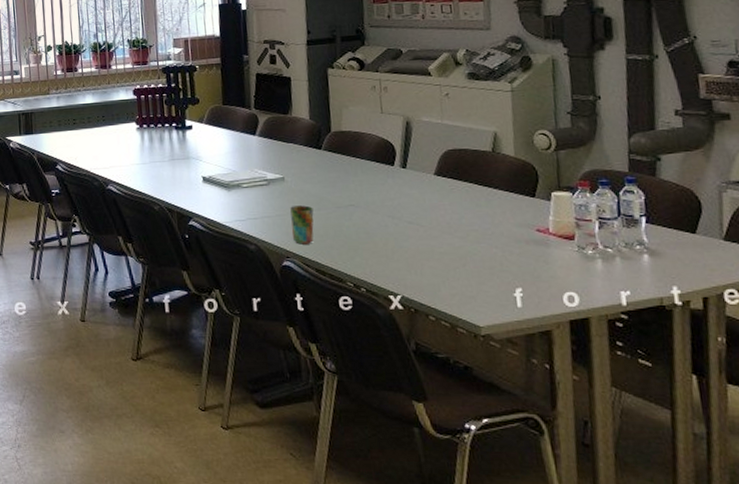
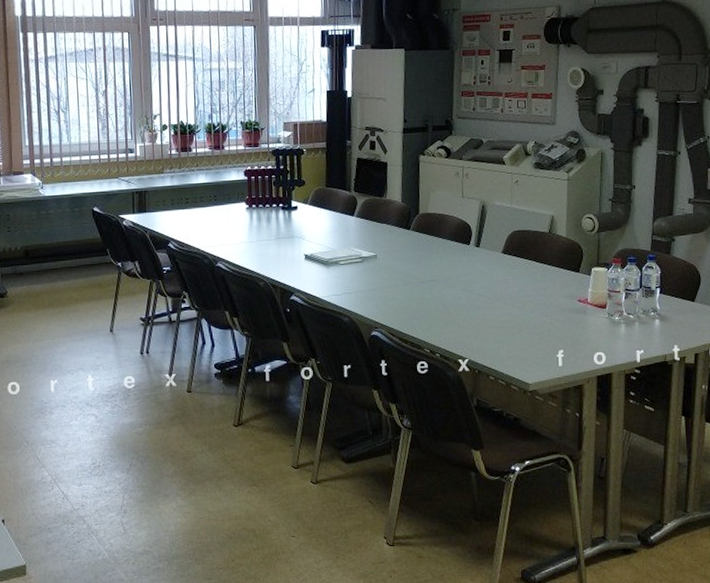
cup: present [290,205,314,245] -> none [380,281,400,316]

